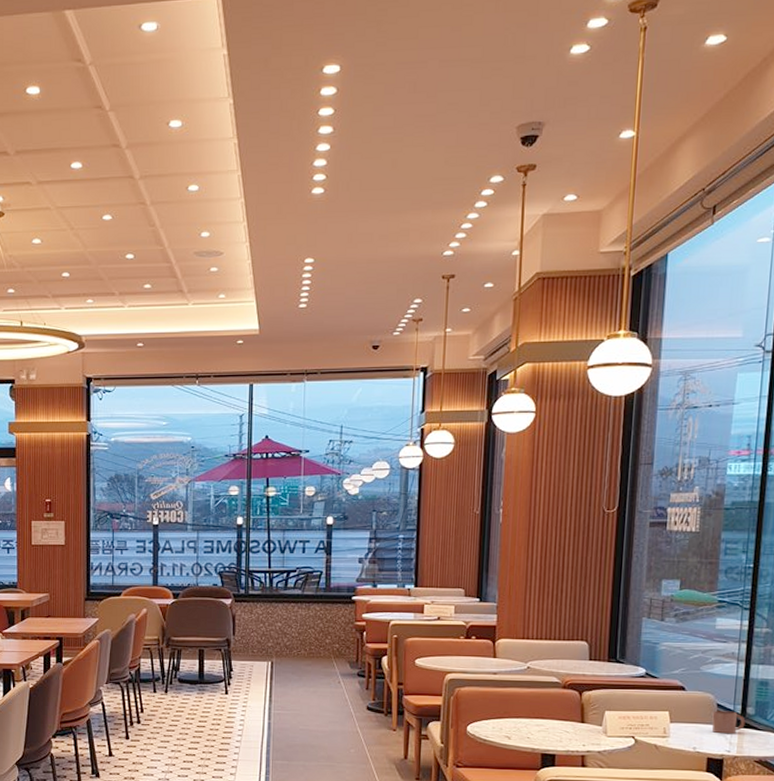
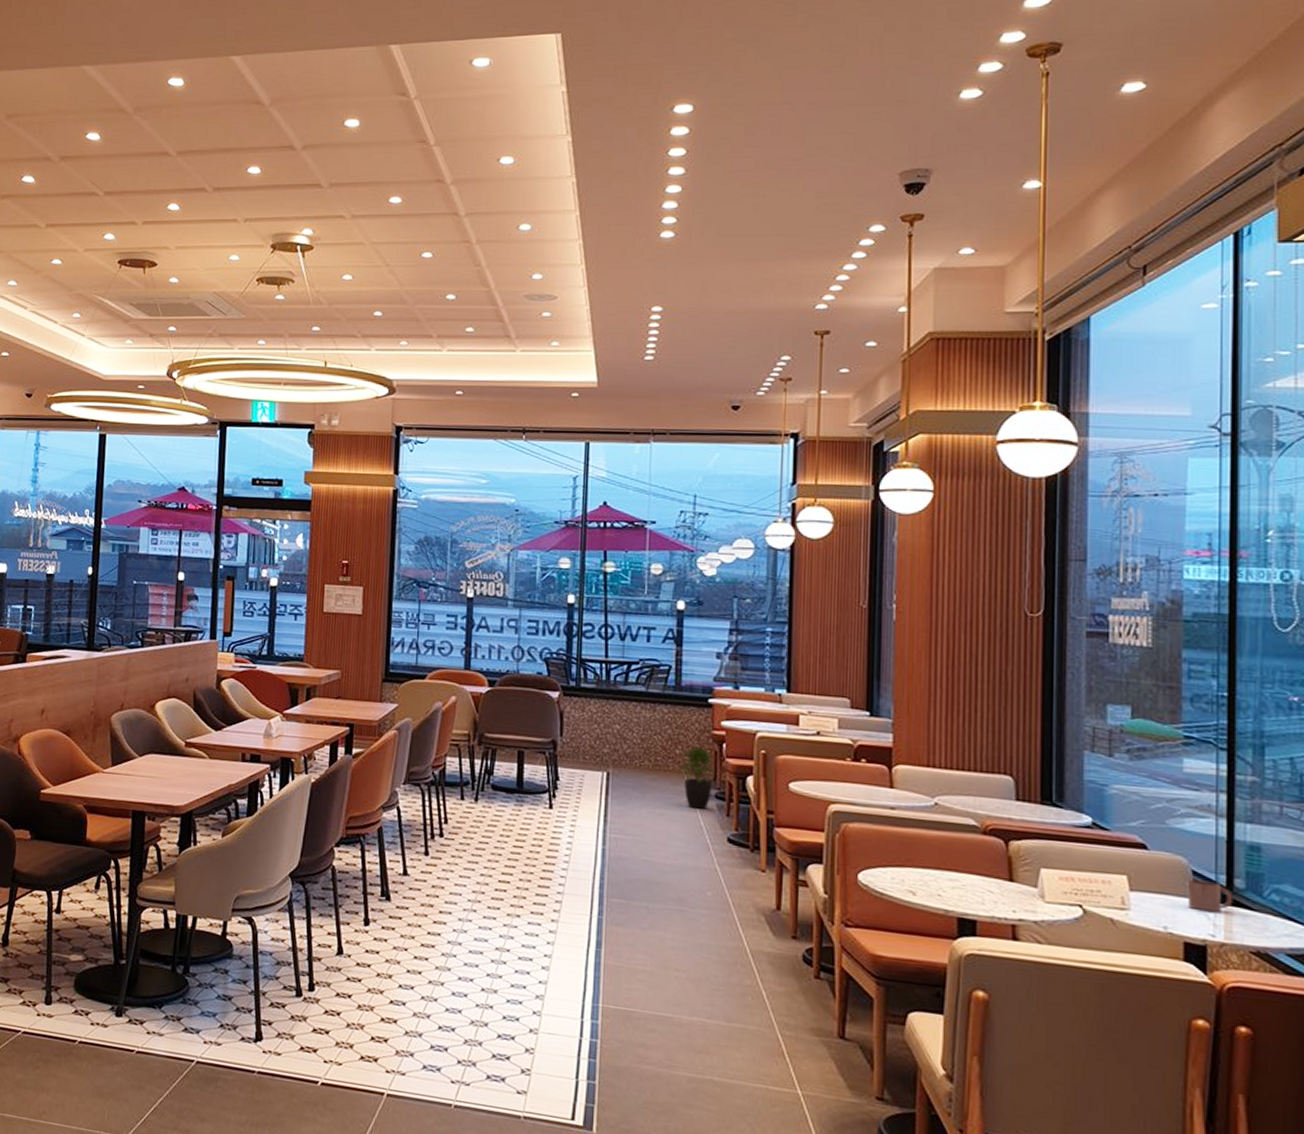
potted plant: none [329,635,357,685] -> present [679,746,715,809]

